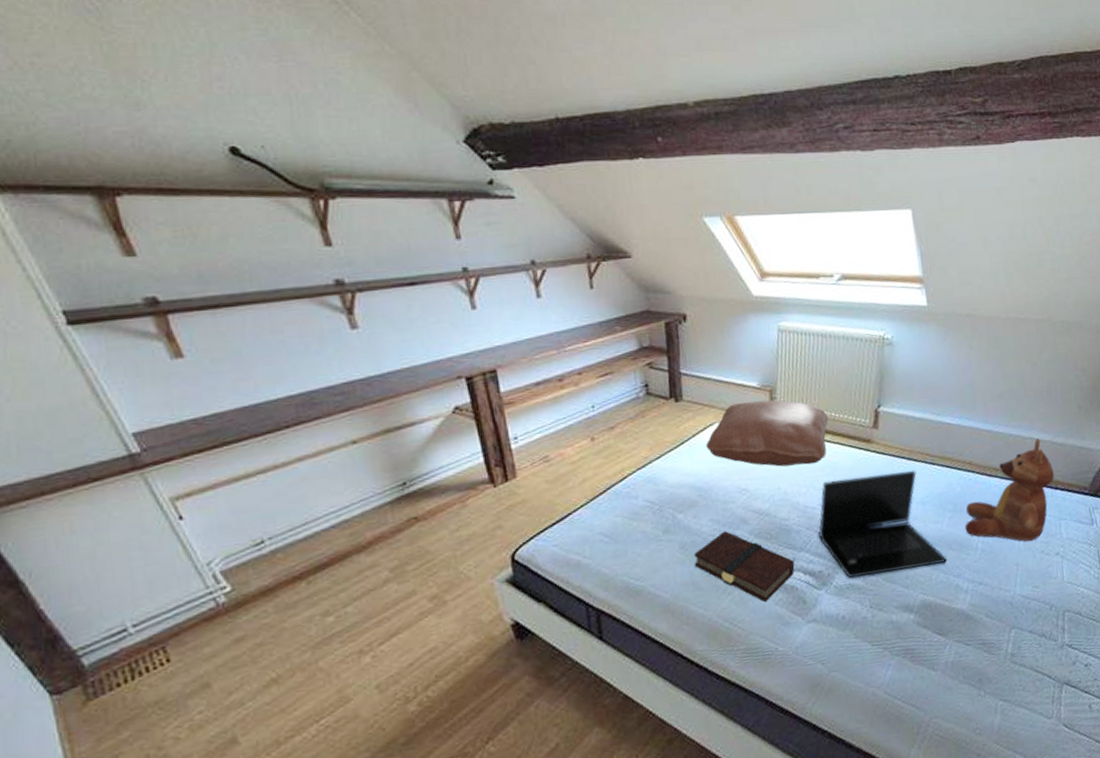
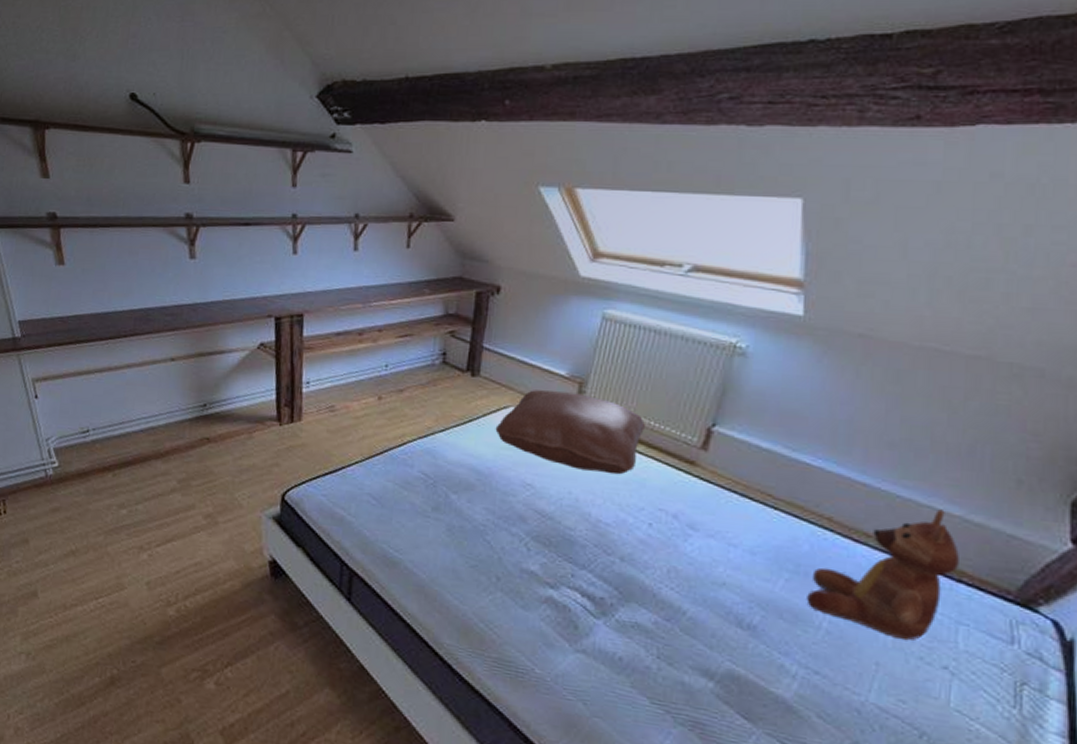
book: present [694,531,795,603] -> none [458,524,573,615]
laptop: present [819,470,947,579] -> none [608,497,773,632]

